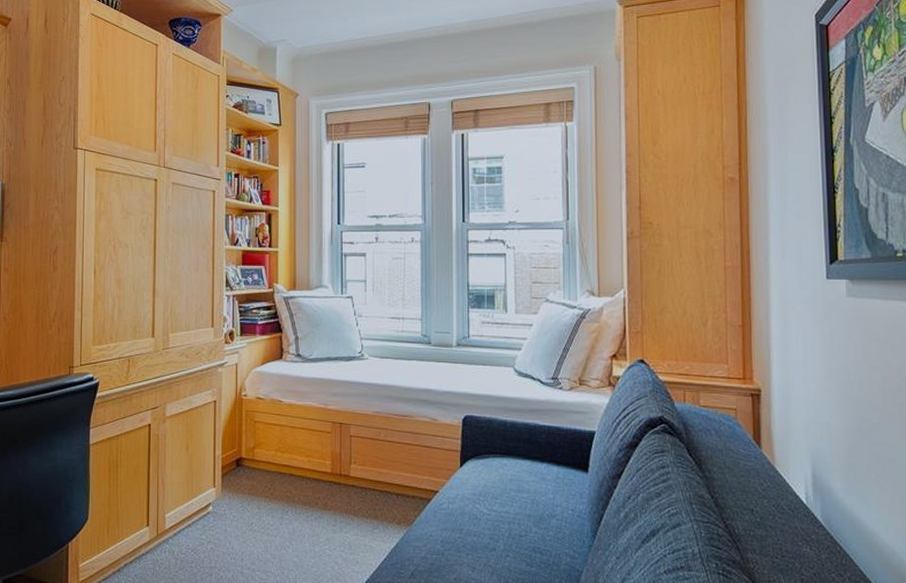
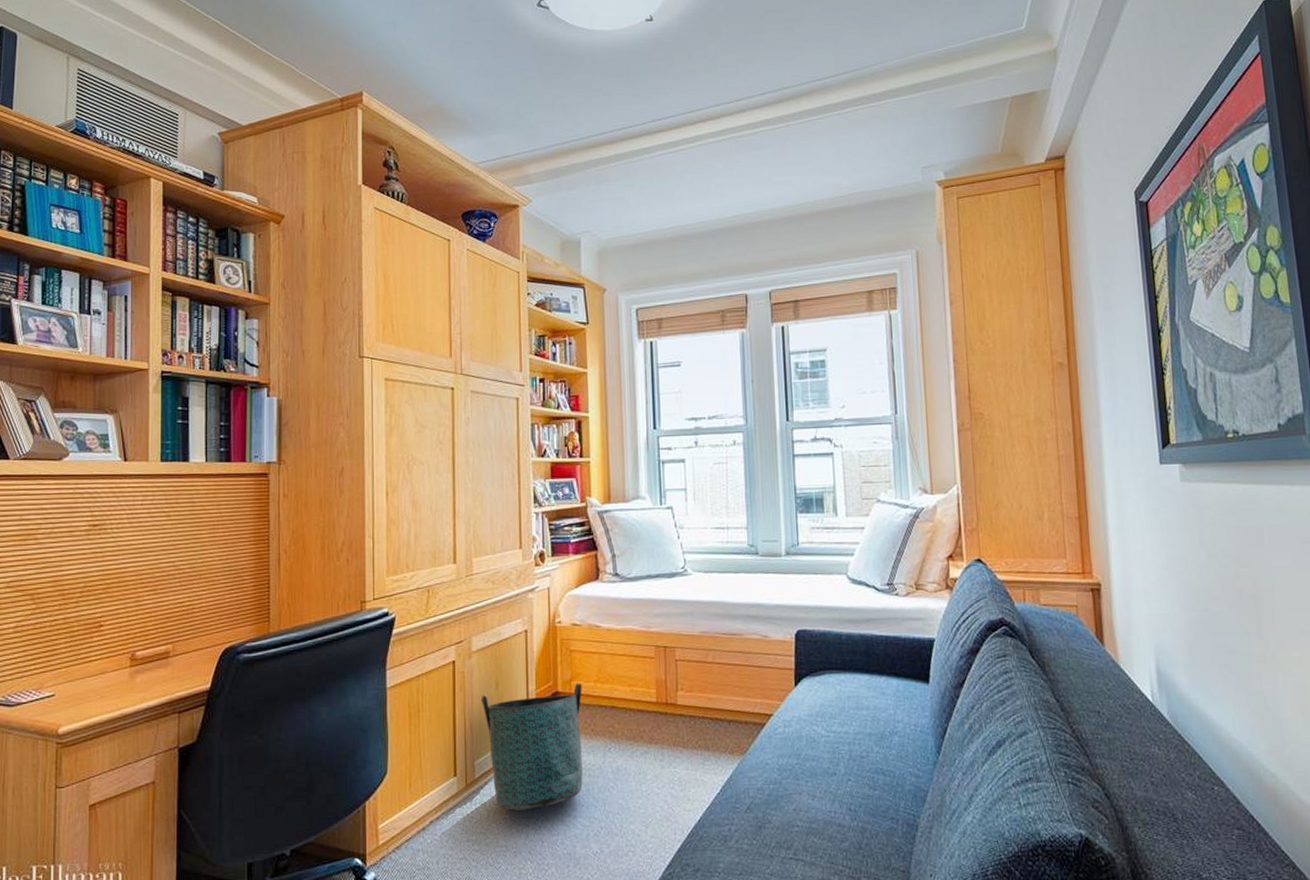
storage basket: none [172,450,264,561] -> present [480,682,583,811]

